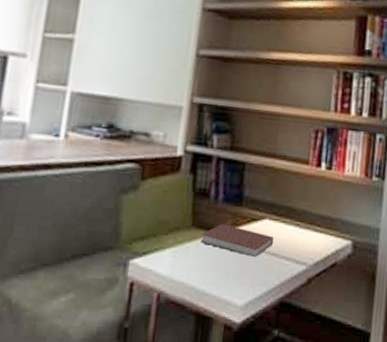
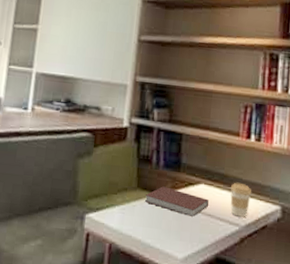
coffee cup: none [297,216,322,255] -> present [230,182,252,217]

